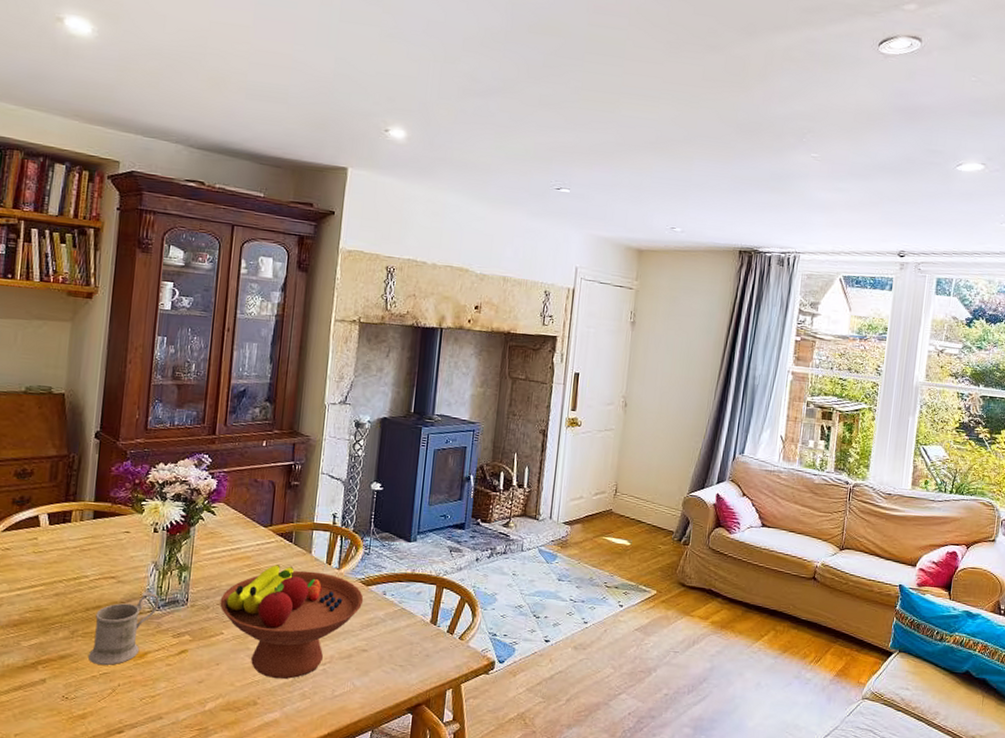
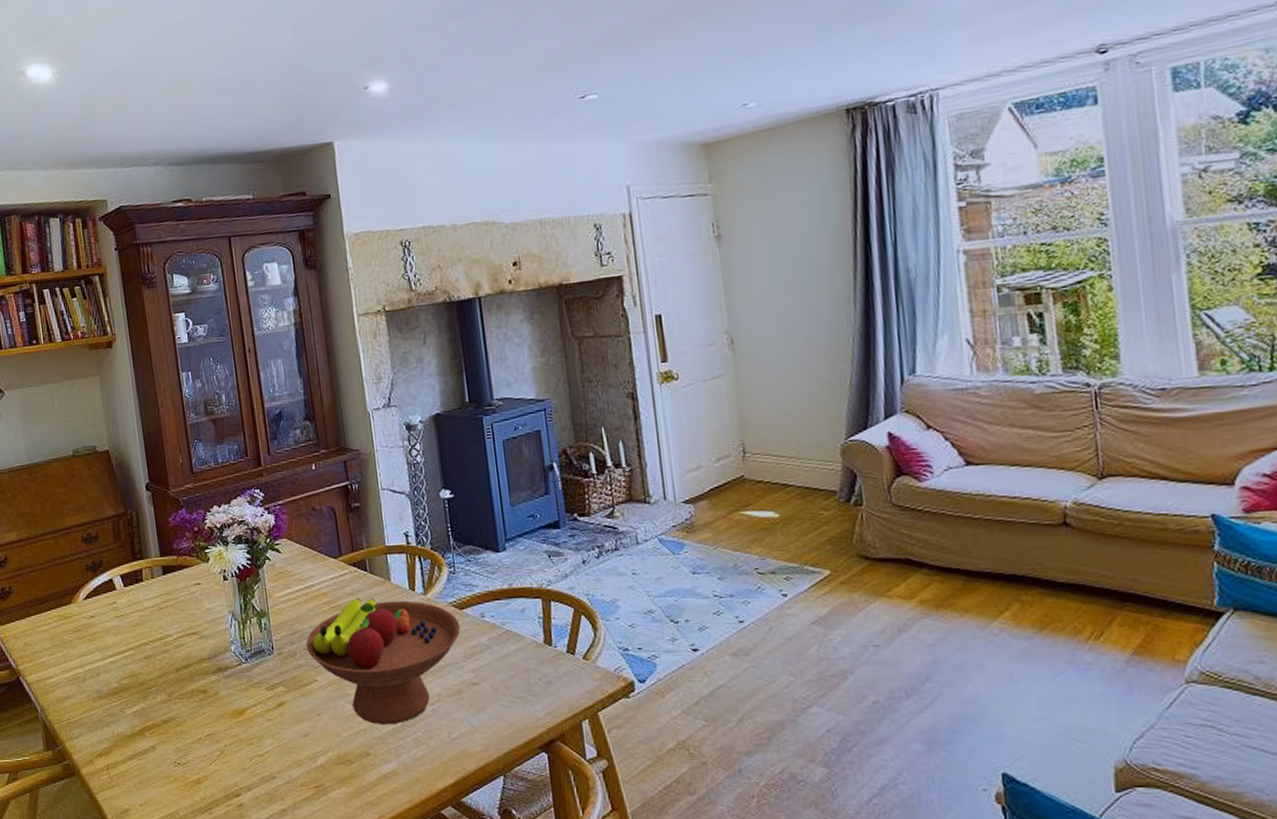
mug: present [87,592,160,665] -> none [187,644,246,726]

